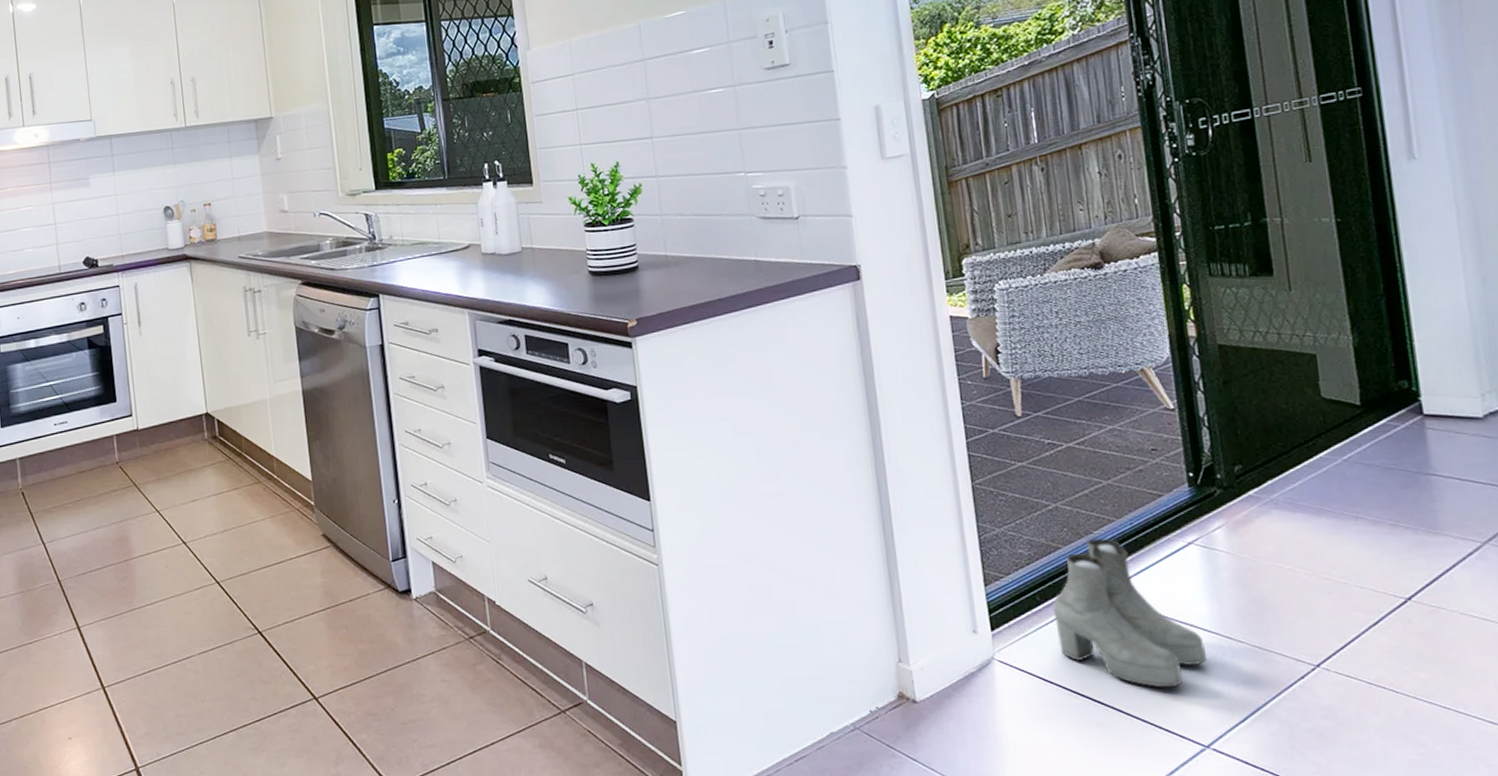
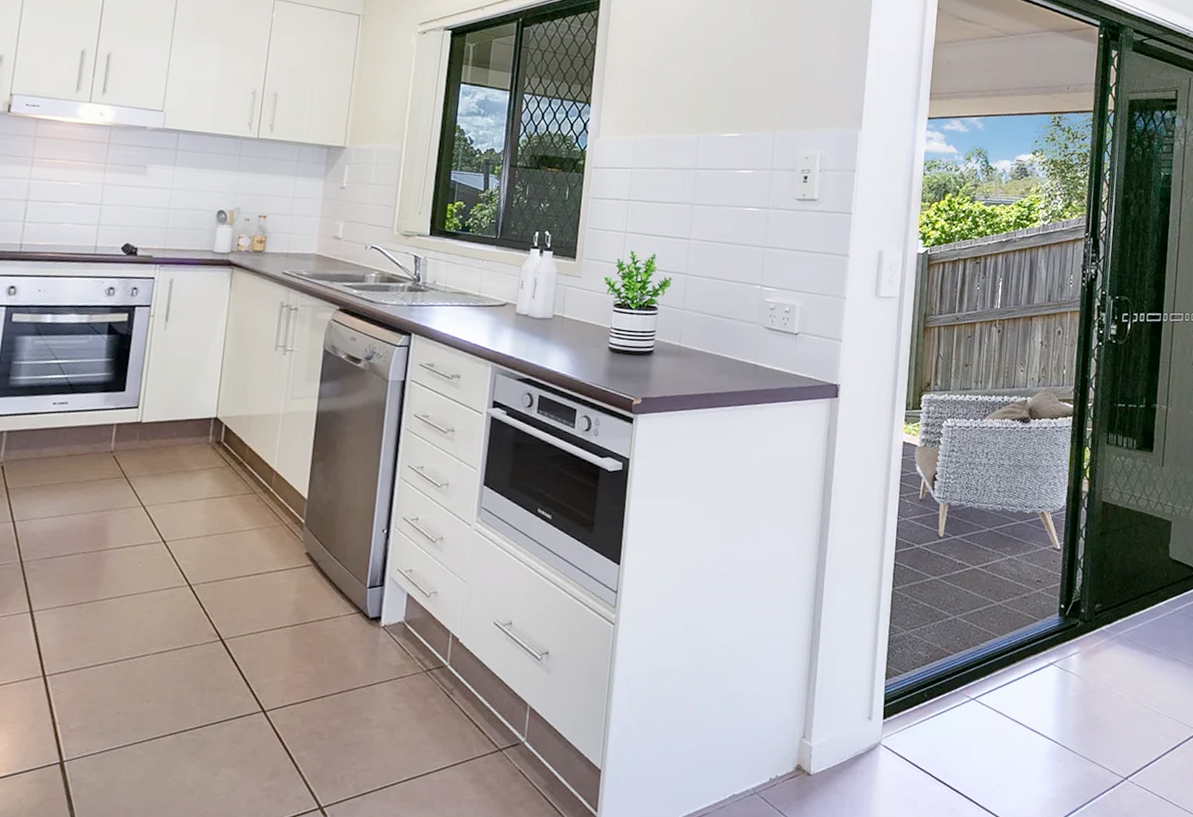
boots: present [1052,539,1208,688] -> none [934,650,1046,785]

